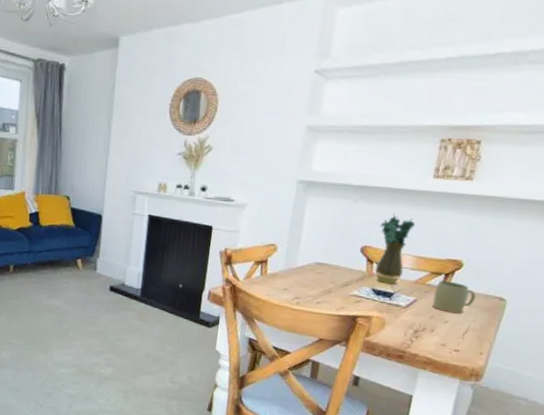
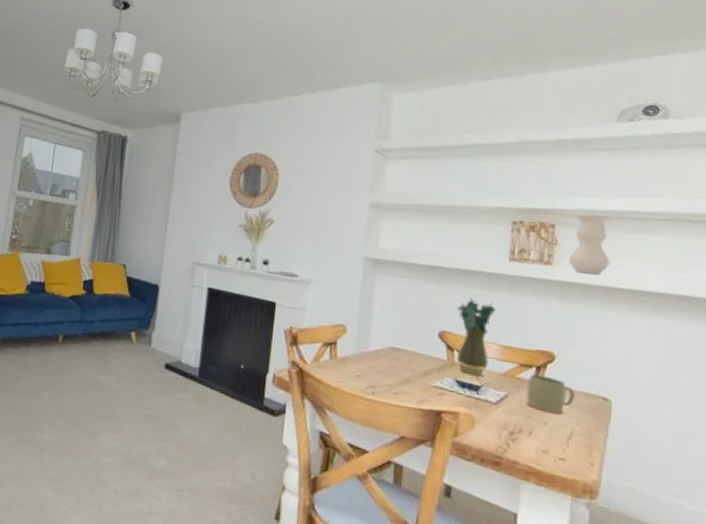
vase: none [489,129,535,189] -> present [569,214,611,276]

